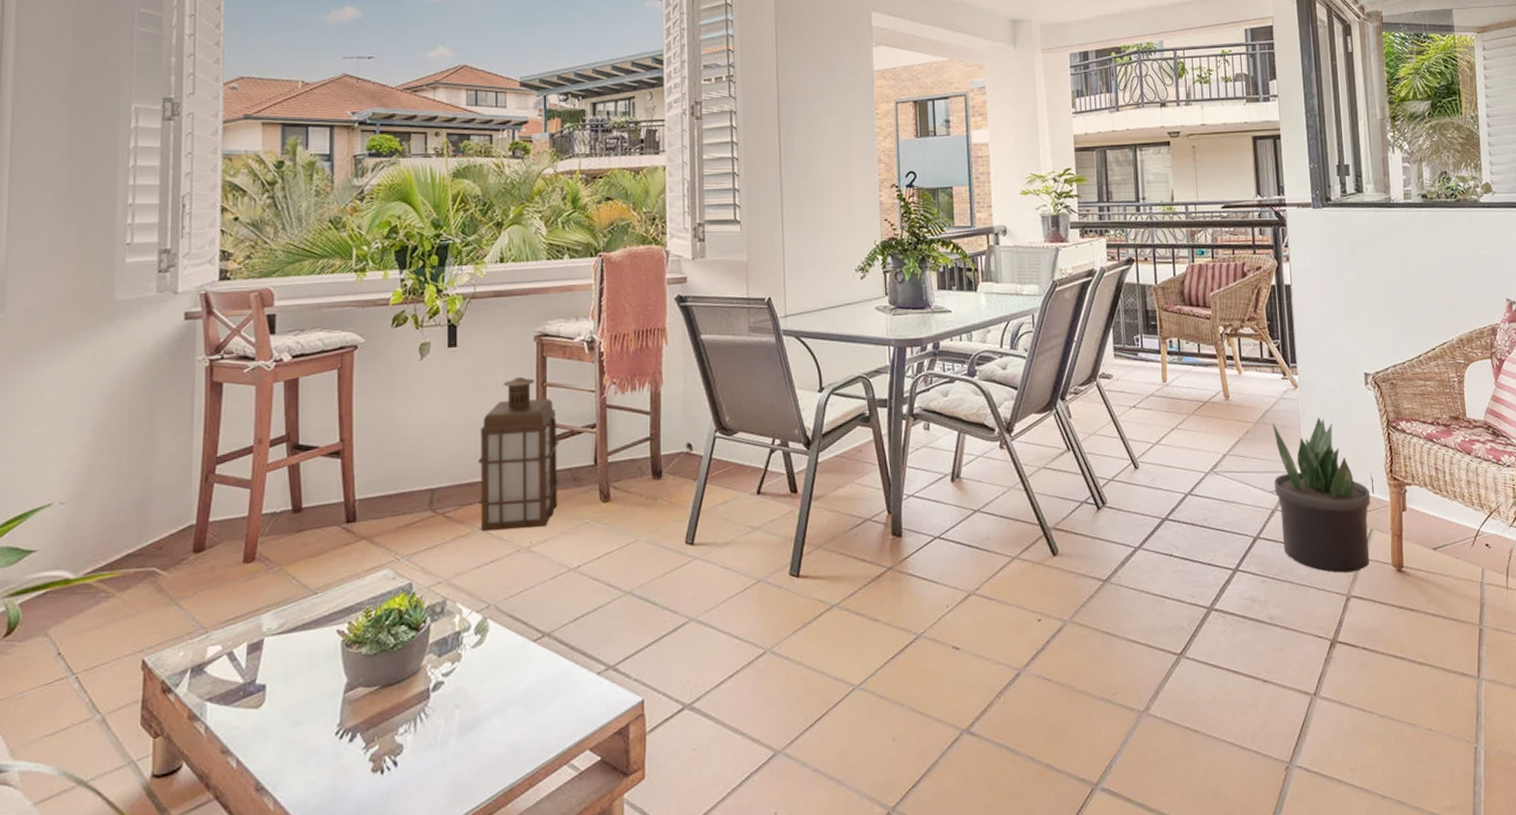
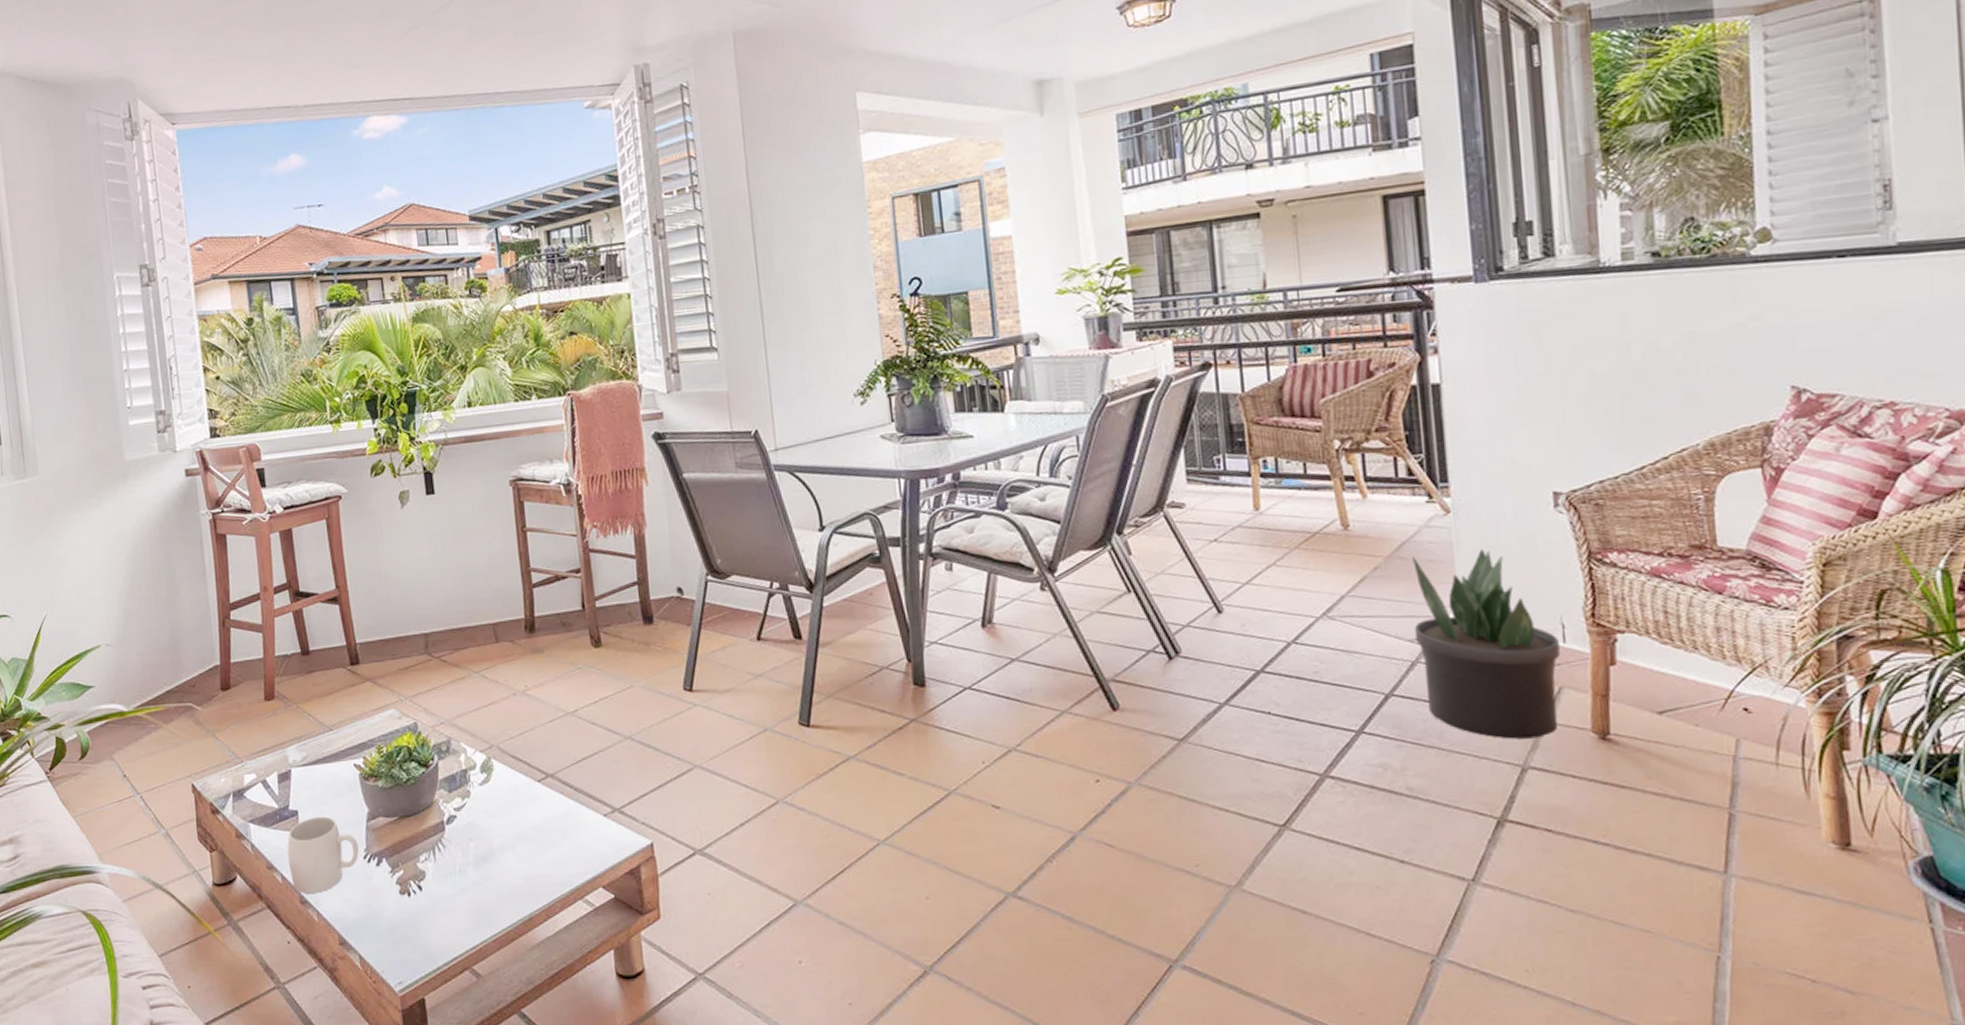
mug: none [246,689,331,780] -> present [287,816,359,894]
lantern: present [478,376,559,531] -> none [465,522,549,674]

